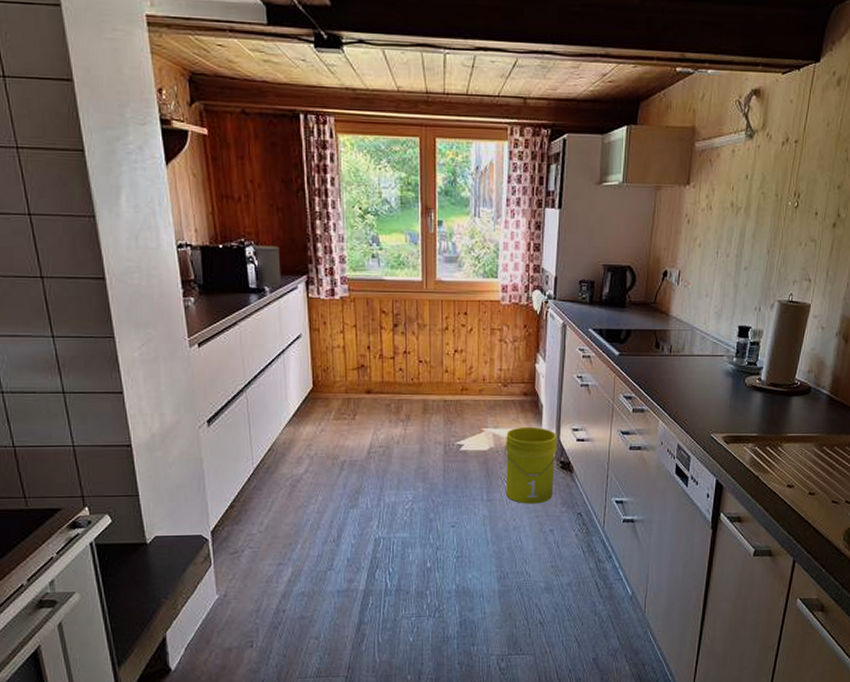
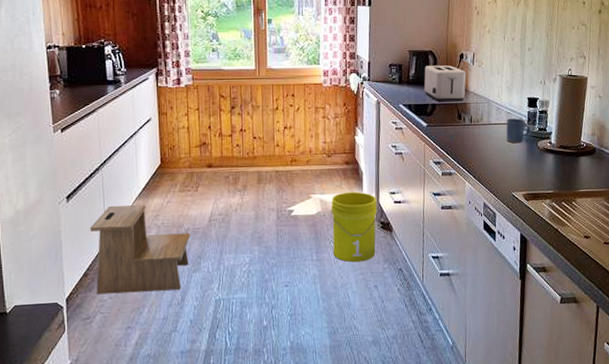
step stool: none [234,432,348,528] -> present [90,205,191,295]
canister: present [254,245,282,287] -> none [112,44,135,79]
toaster: none [619,284,669,328] -> present [424,65,467,102]
mug: none [709,350,738,379] -> present [506,118,531,144]

